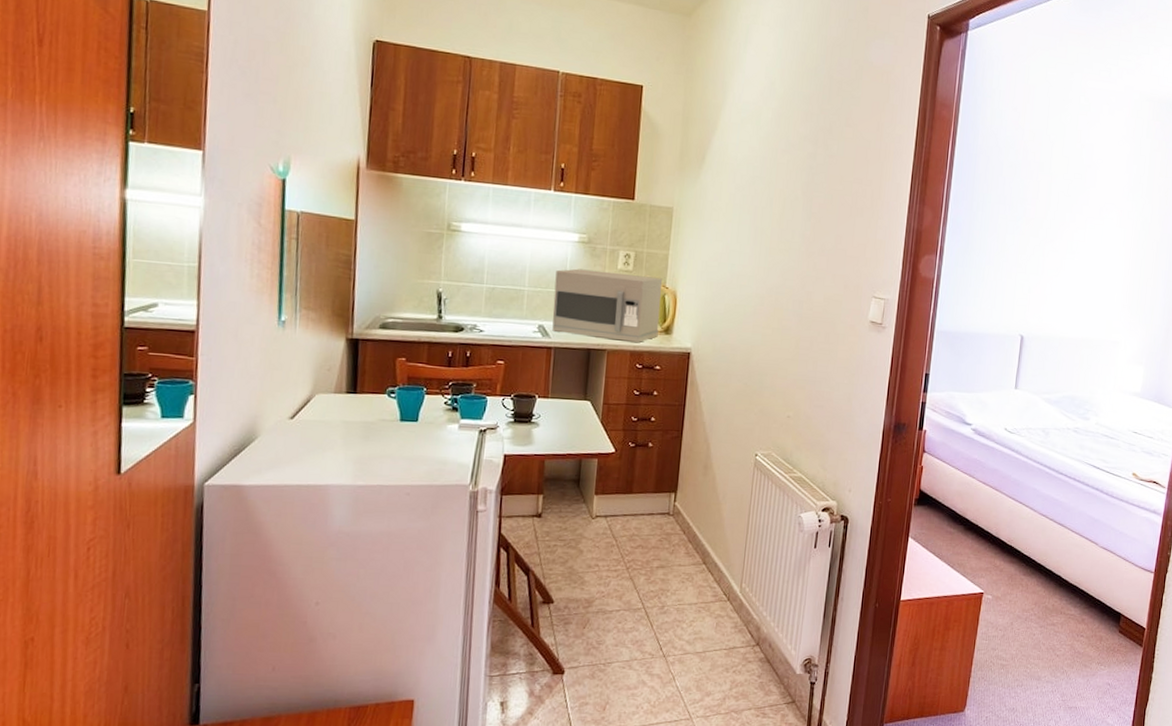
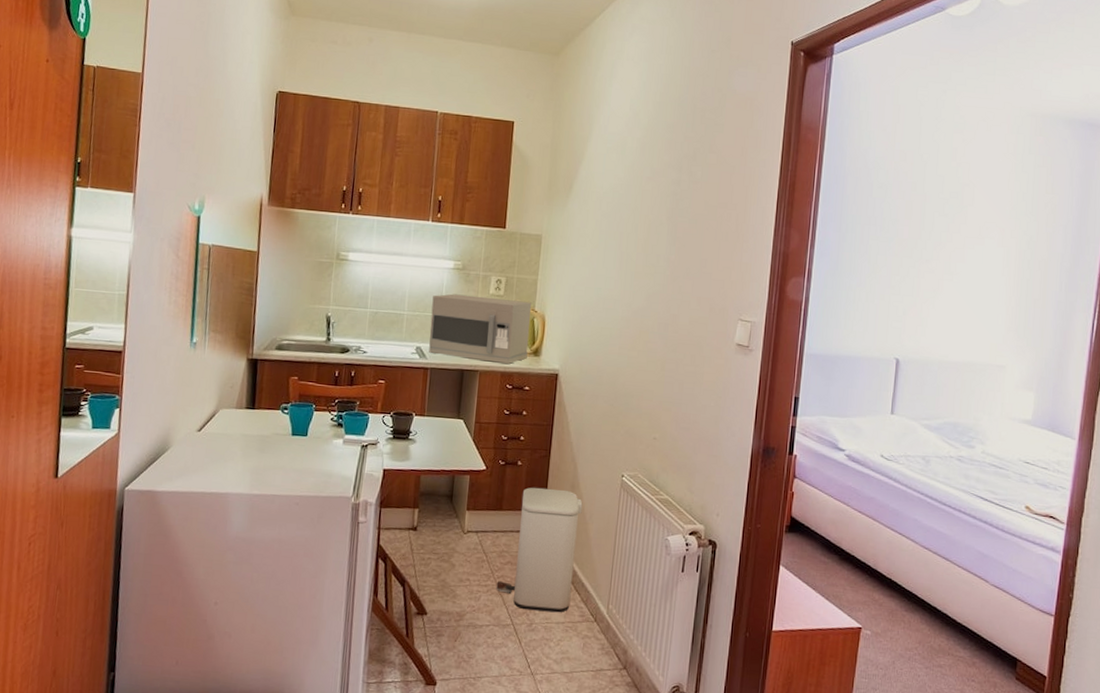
pedal bin: none [626,468,716,593] -> present [496,487,583,612]

